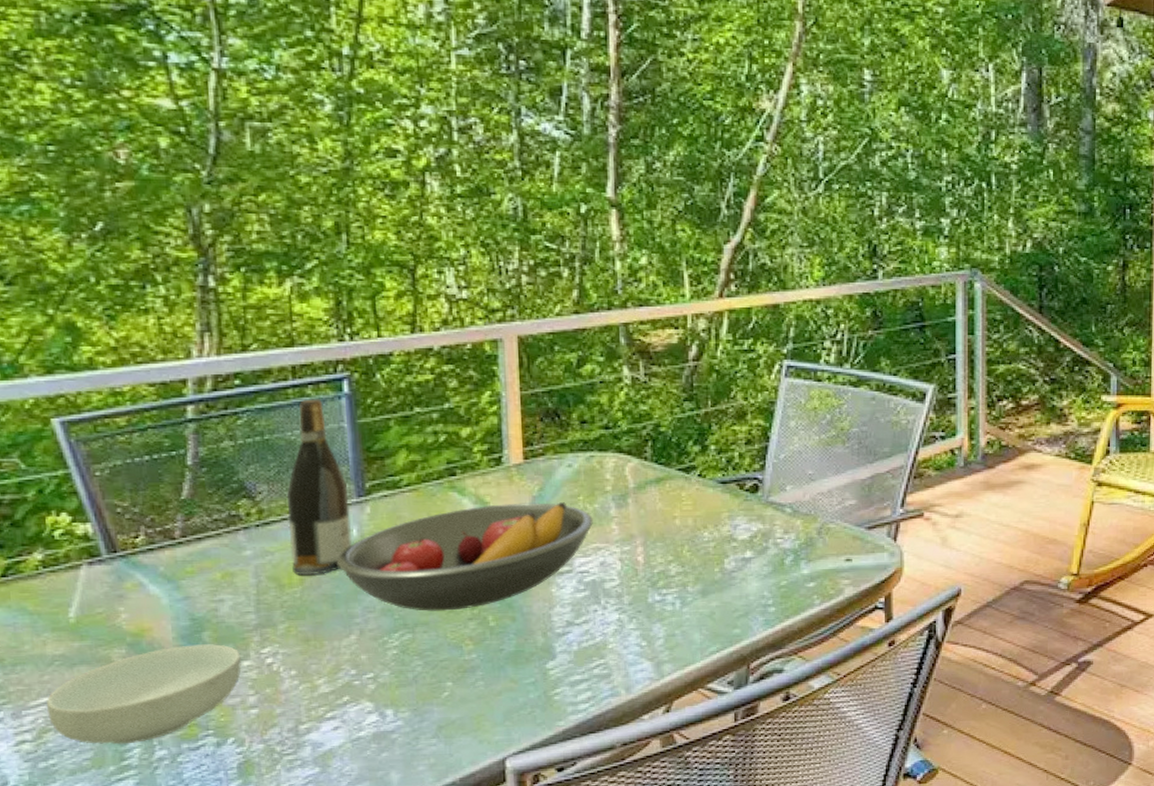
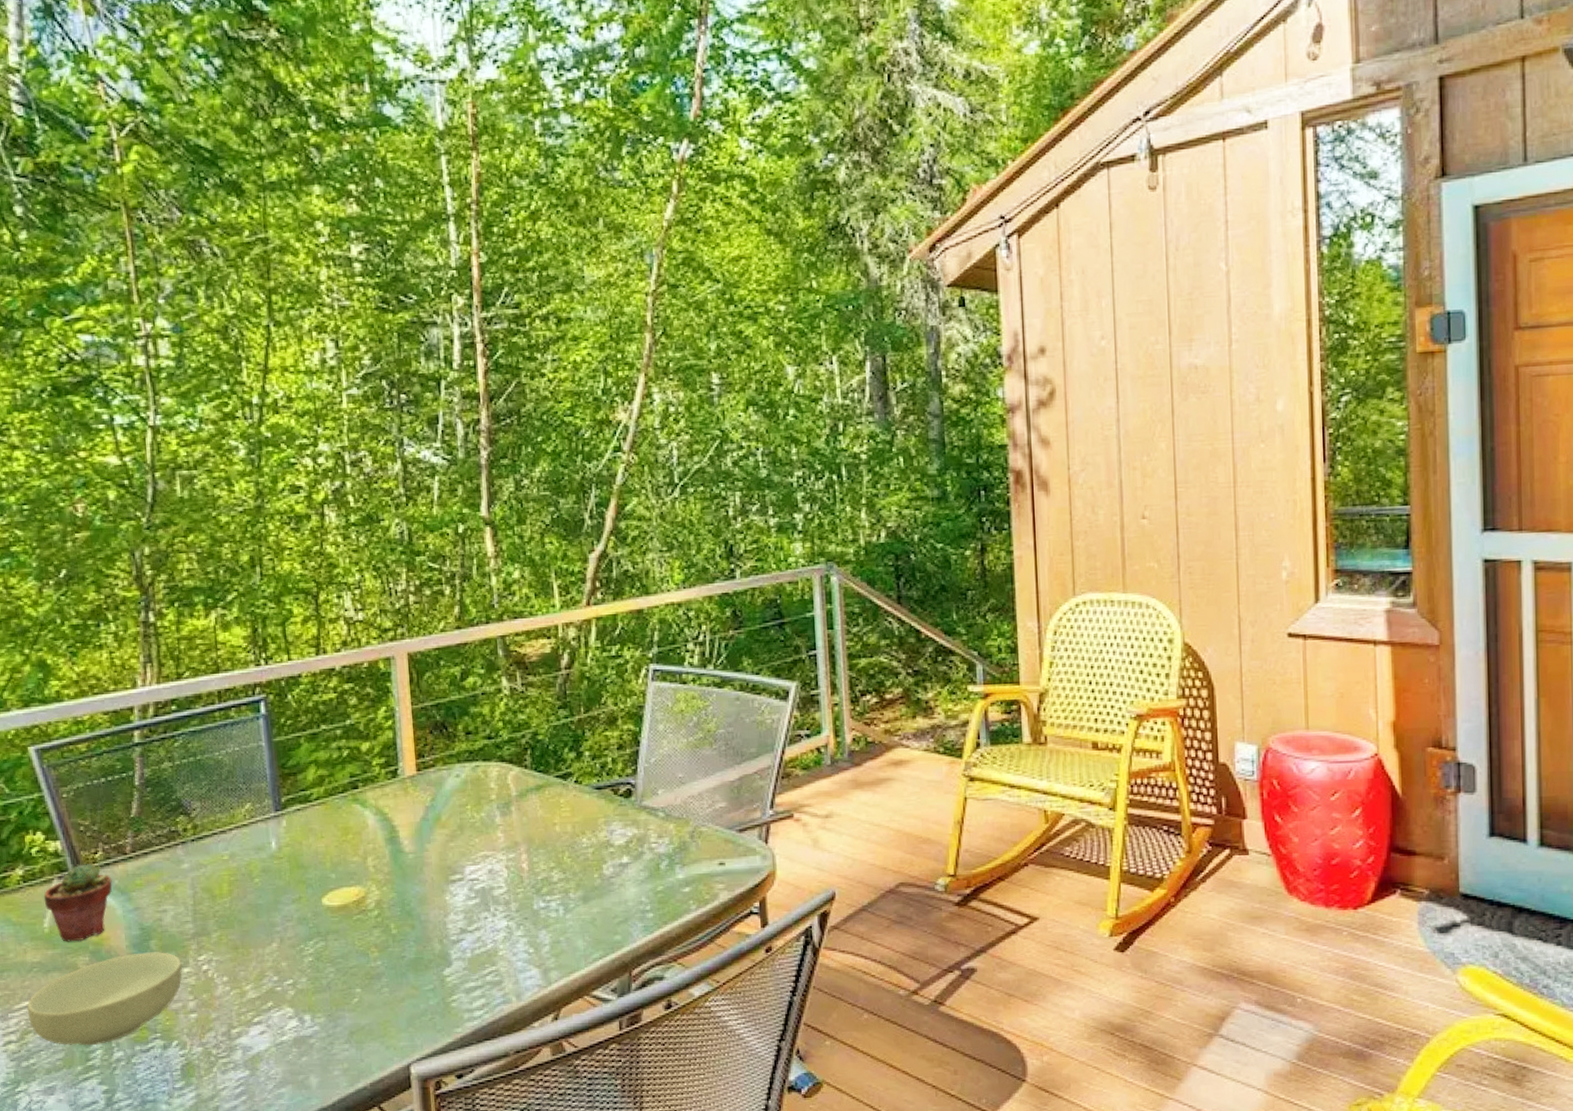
potted succulent: none [69,549,157,633] -> present [43,864,112,942]
wine bottle: present [286,399,353,575] -> none [216,720,272,886]
fruit bowl: present [336,502,593,611] -> none [259,812,481,920]

